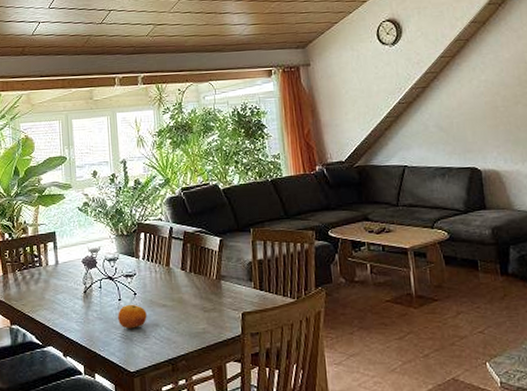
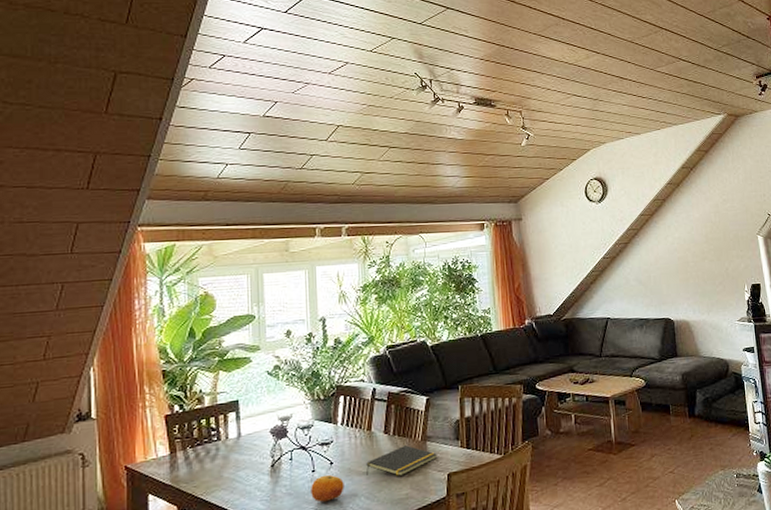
notepad: none [166,283,232,312] -> present [366,445,438,477]

